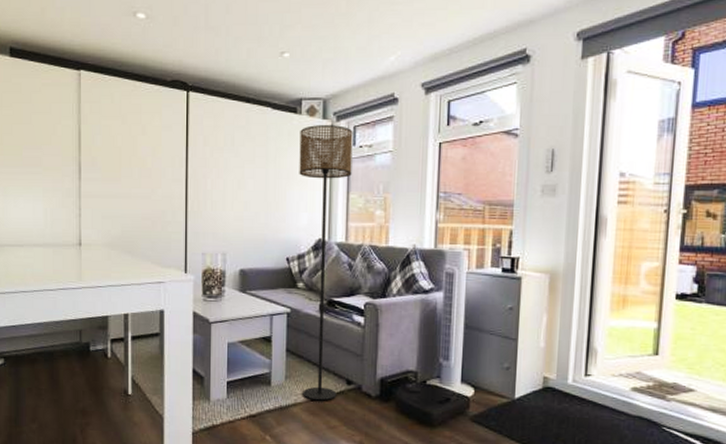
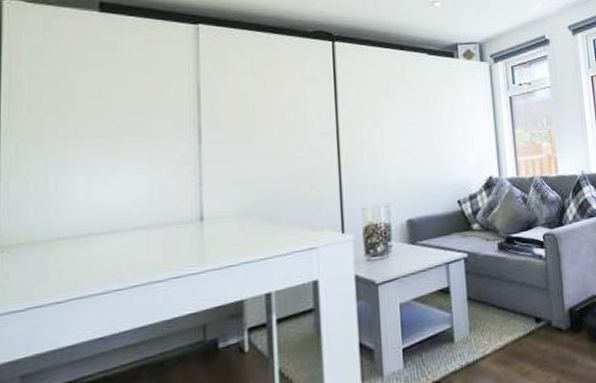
floor lamp: present [299,125,353,401] -> none [459,66,527,348]

